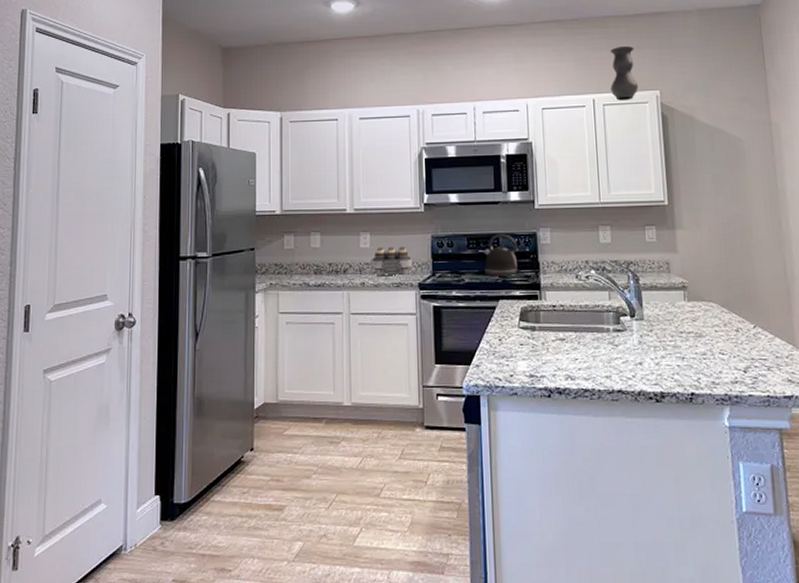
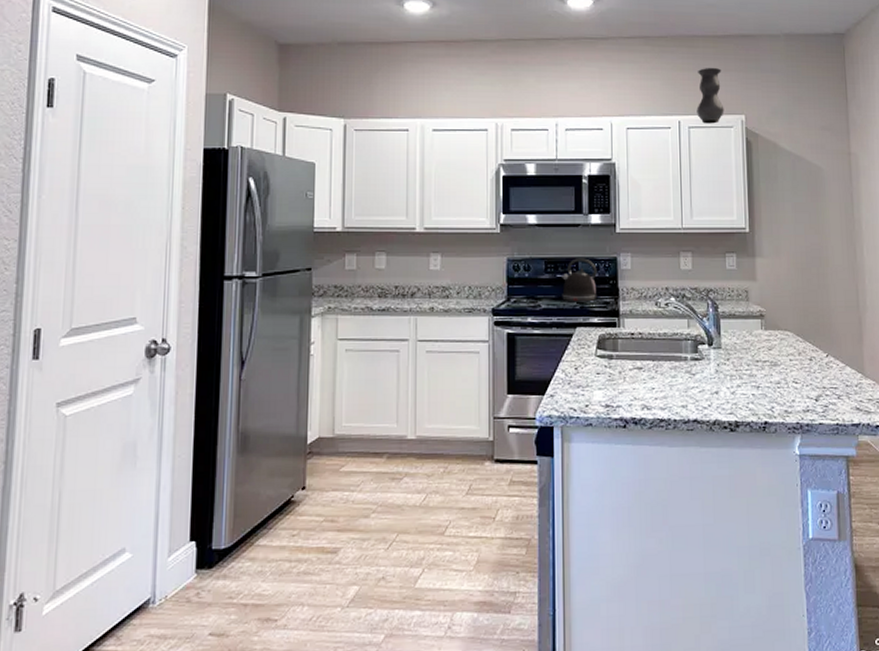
spice rack: present [371,246,413,277] -> none [441,269,487,301]

